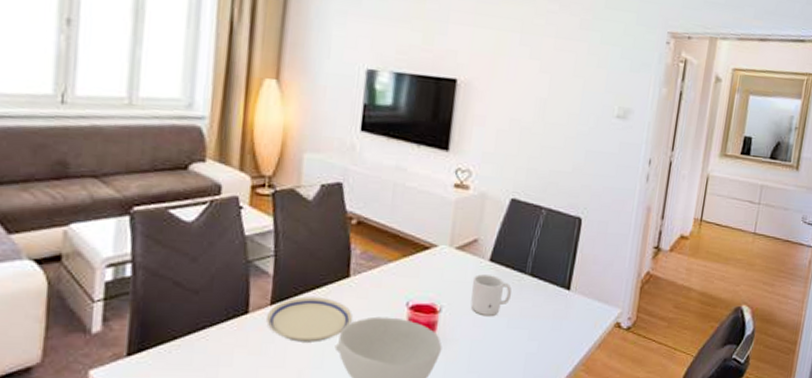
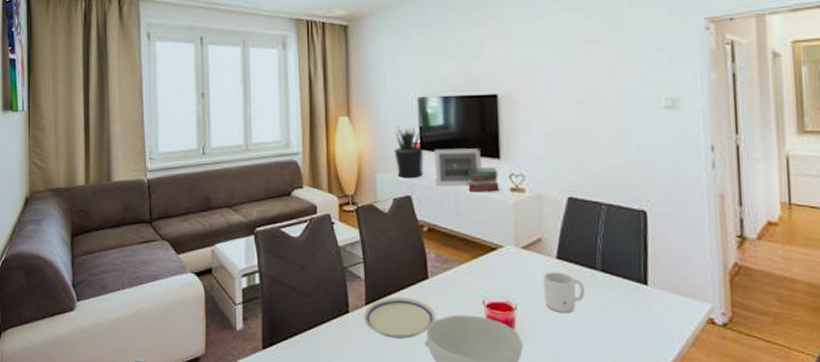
planter: none [329,101,363,164] -> present [394,127,423,179]
picture frame: none [373,132,429,177] -> present [434,148,481,187]
books: none [409,157,445,187] -> present [468,167,499,192]

